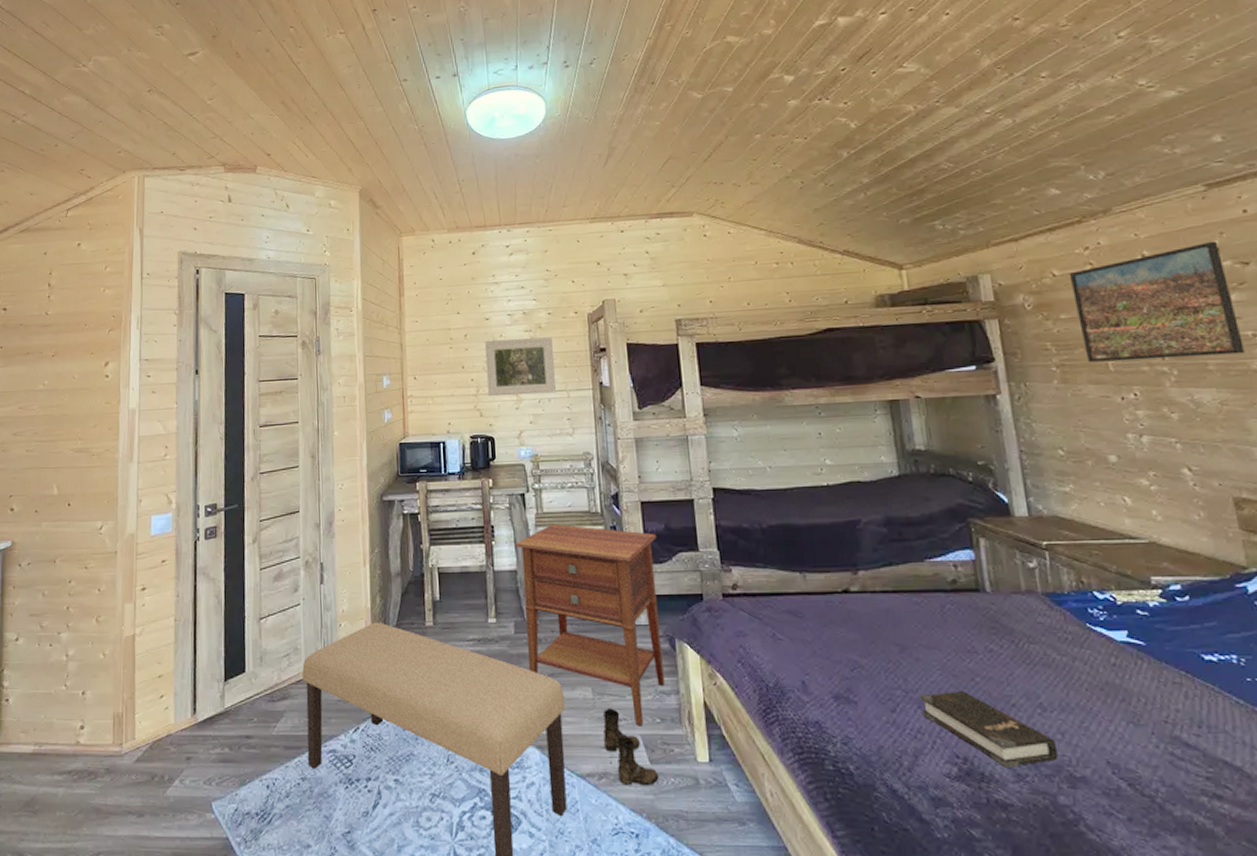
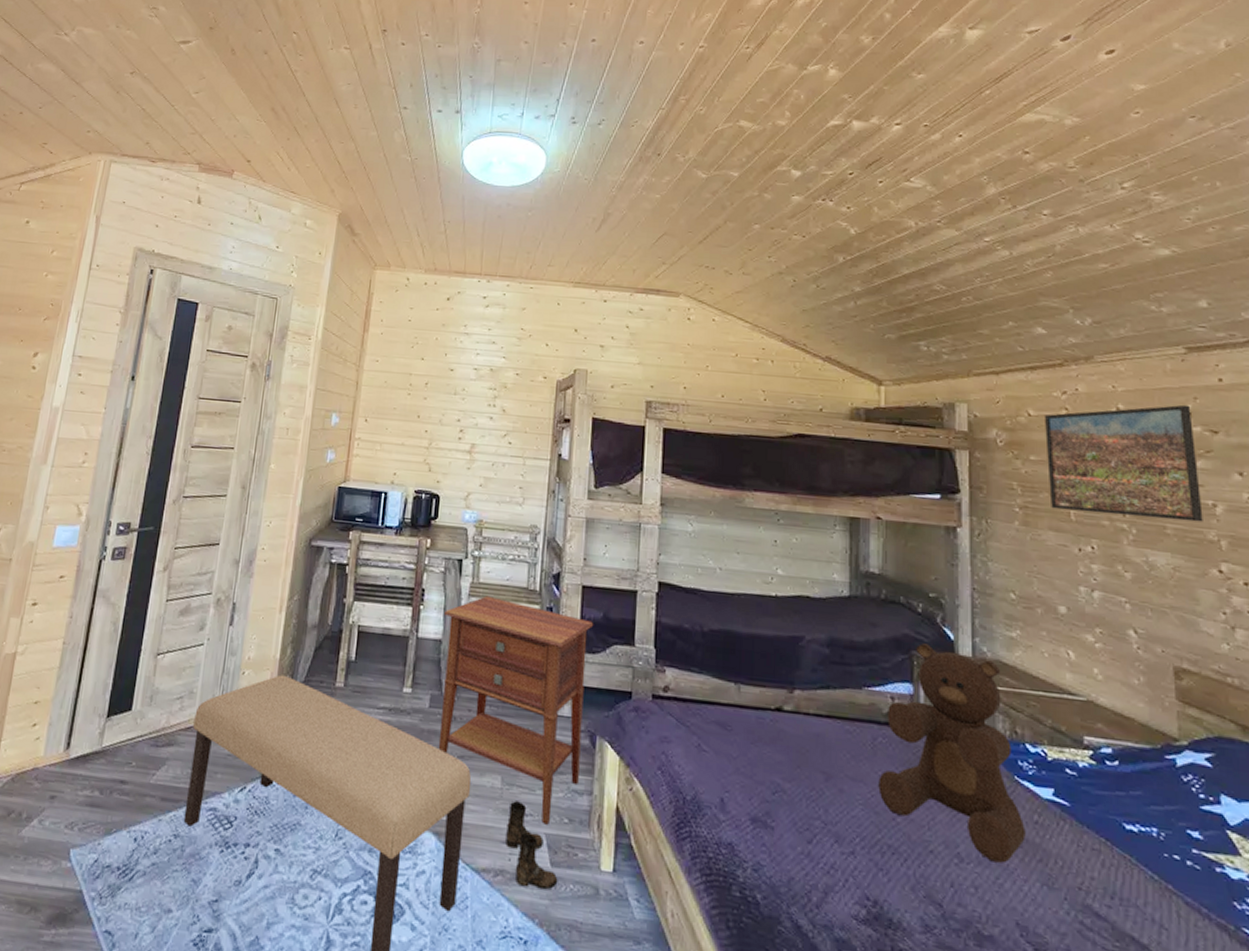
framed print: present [485,337,556,397] -> none [440,392,517,458]
hardback book: present [919,690,1059,768] -> none [838,828,969,918]
teddy bear: none [952,510,1106,707] -> present [878,643,1026,864]

